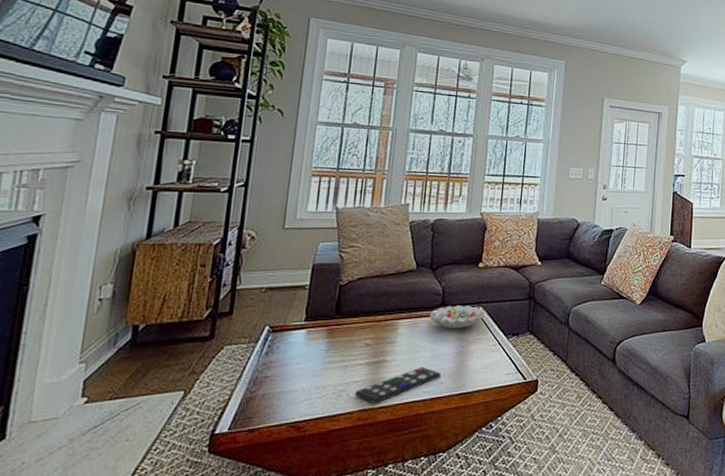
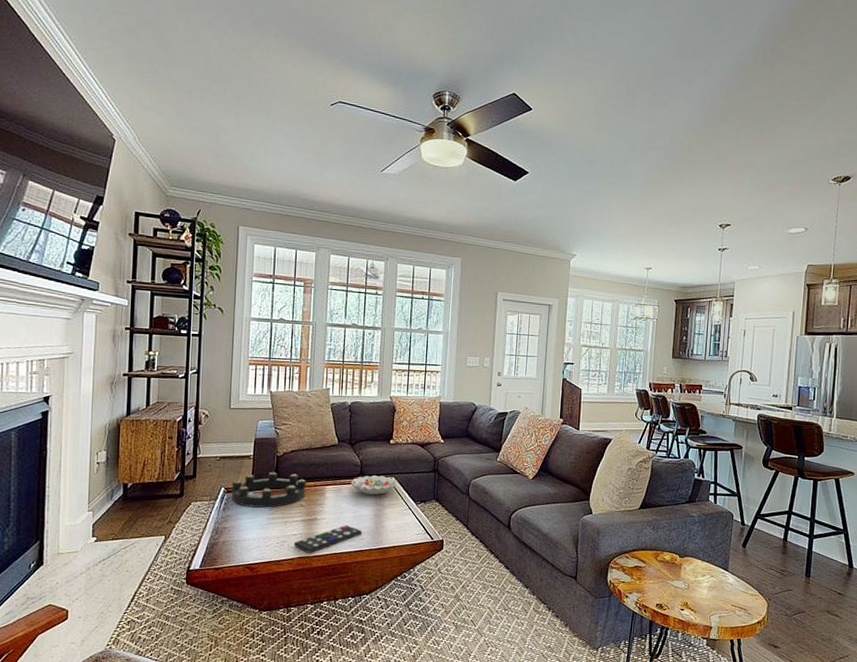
candle holder: none [277,304,374,349] -> present [231,471,306,508]

